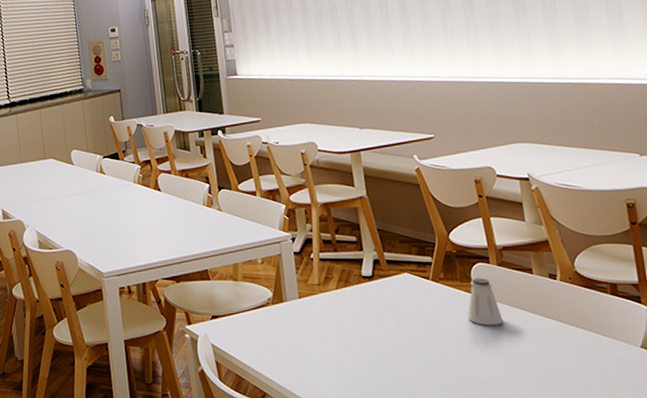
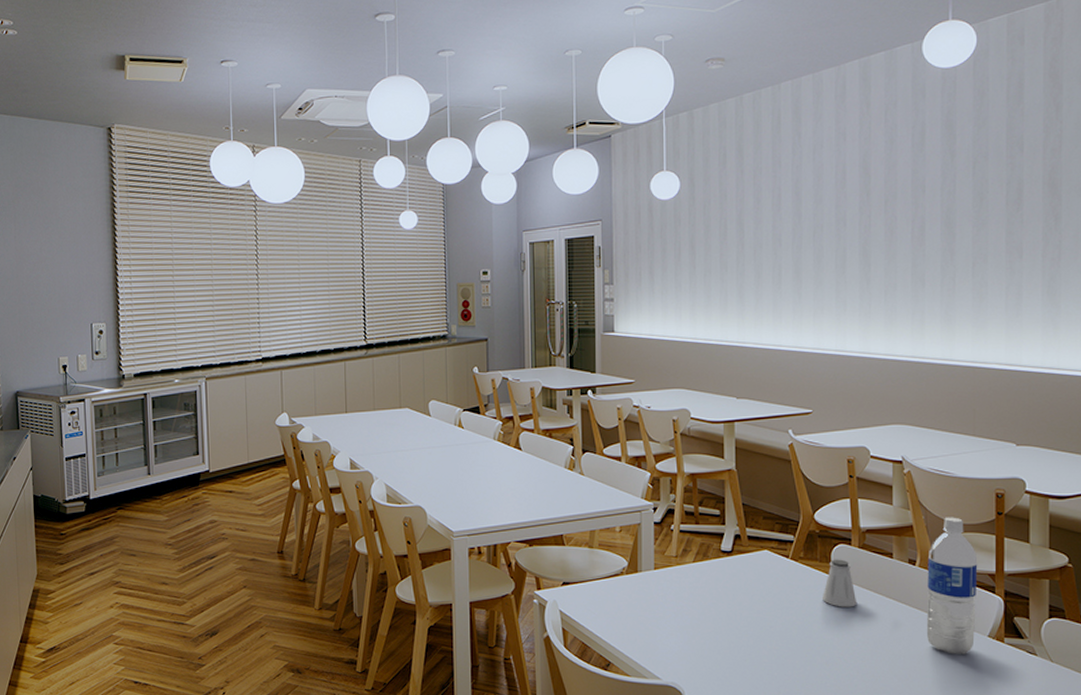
water bottle: none [567,229,628,368] -> present [926,517,978,654]

